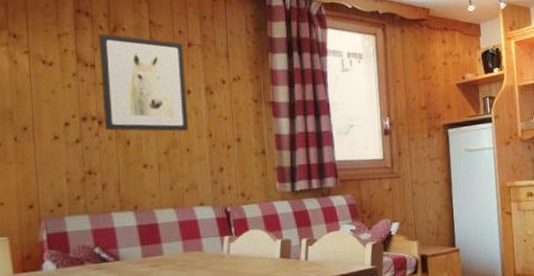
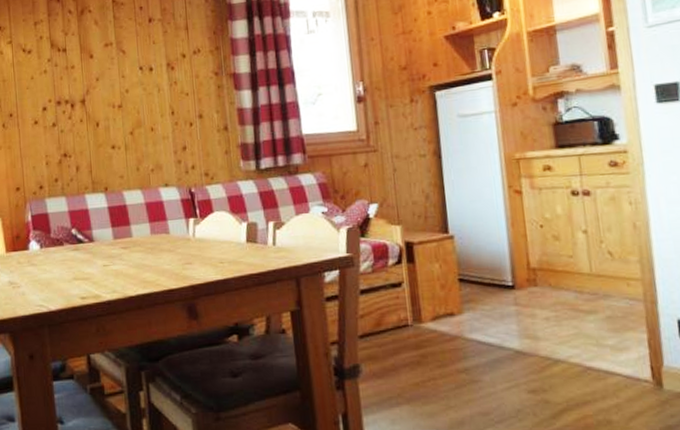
wall art: present [98,34,189,132] -> none [68,17,152,113]

